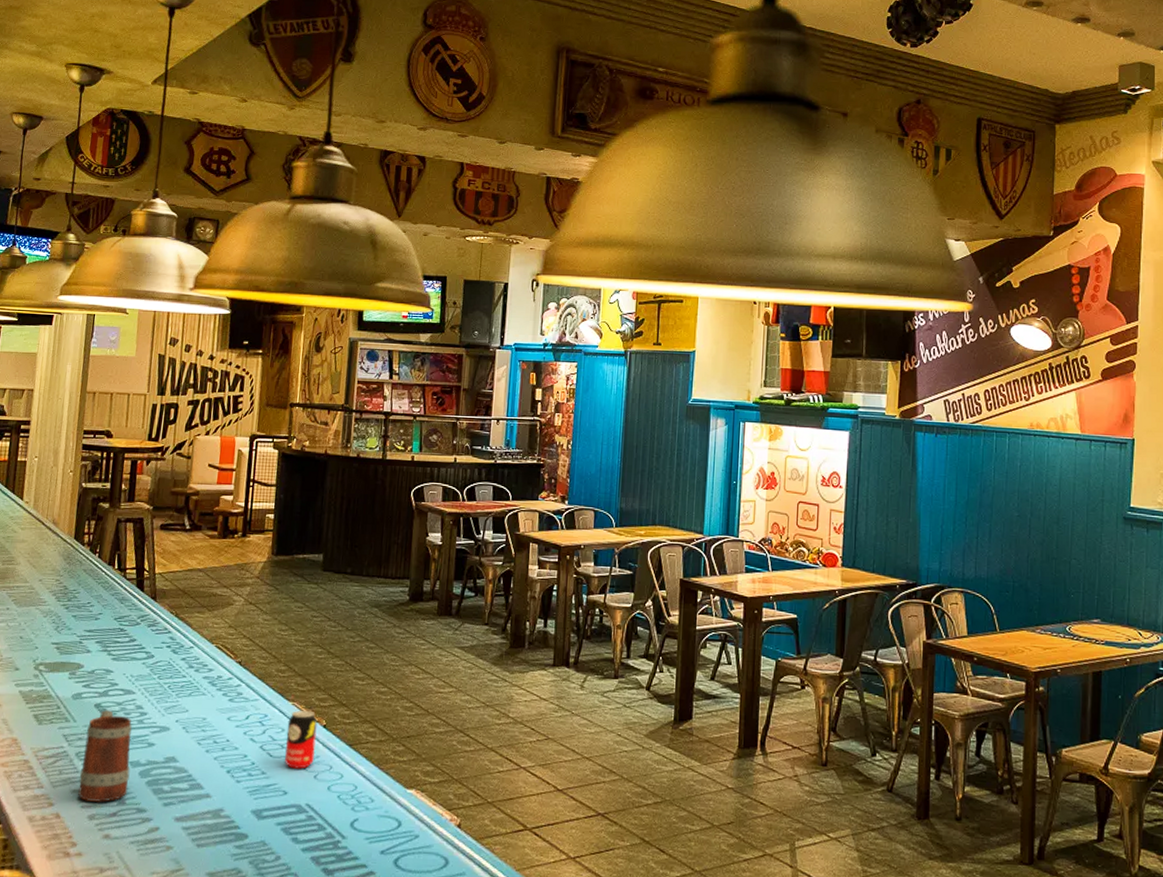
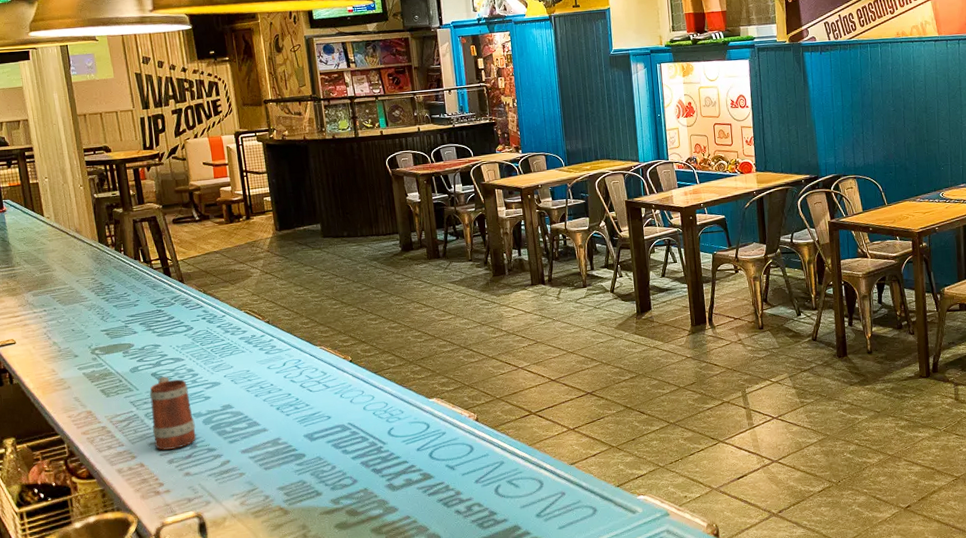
beverage can: present [285,710,318,769] -> none [319,351,348,398]

